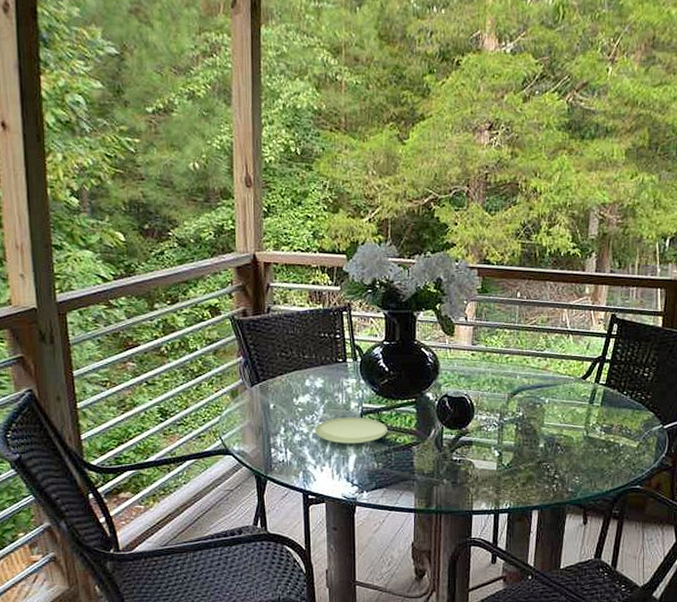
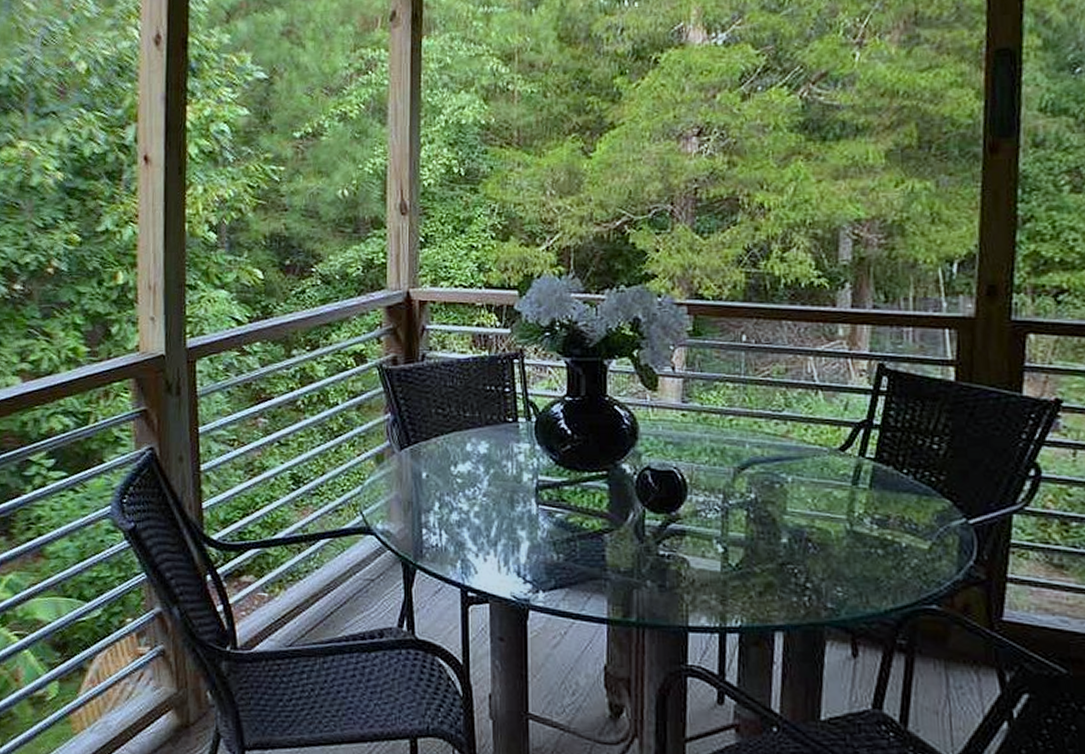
plate: present [315,417,387,445] -> none [477,492,570,528]

